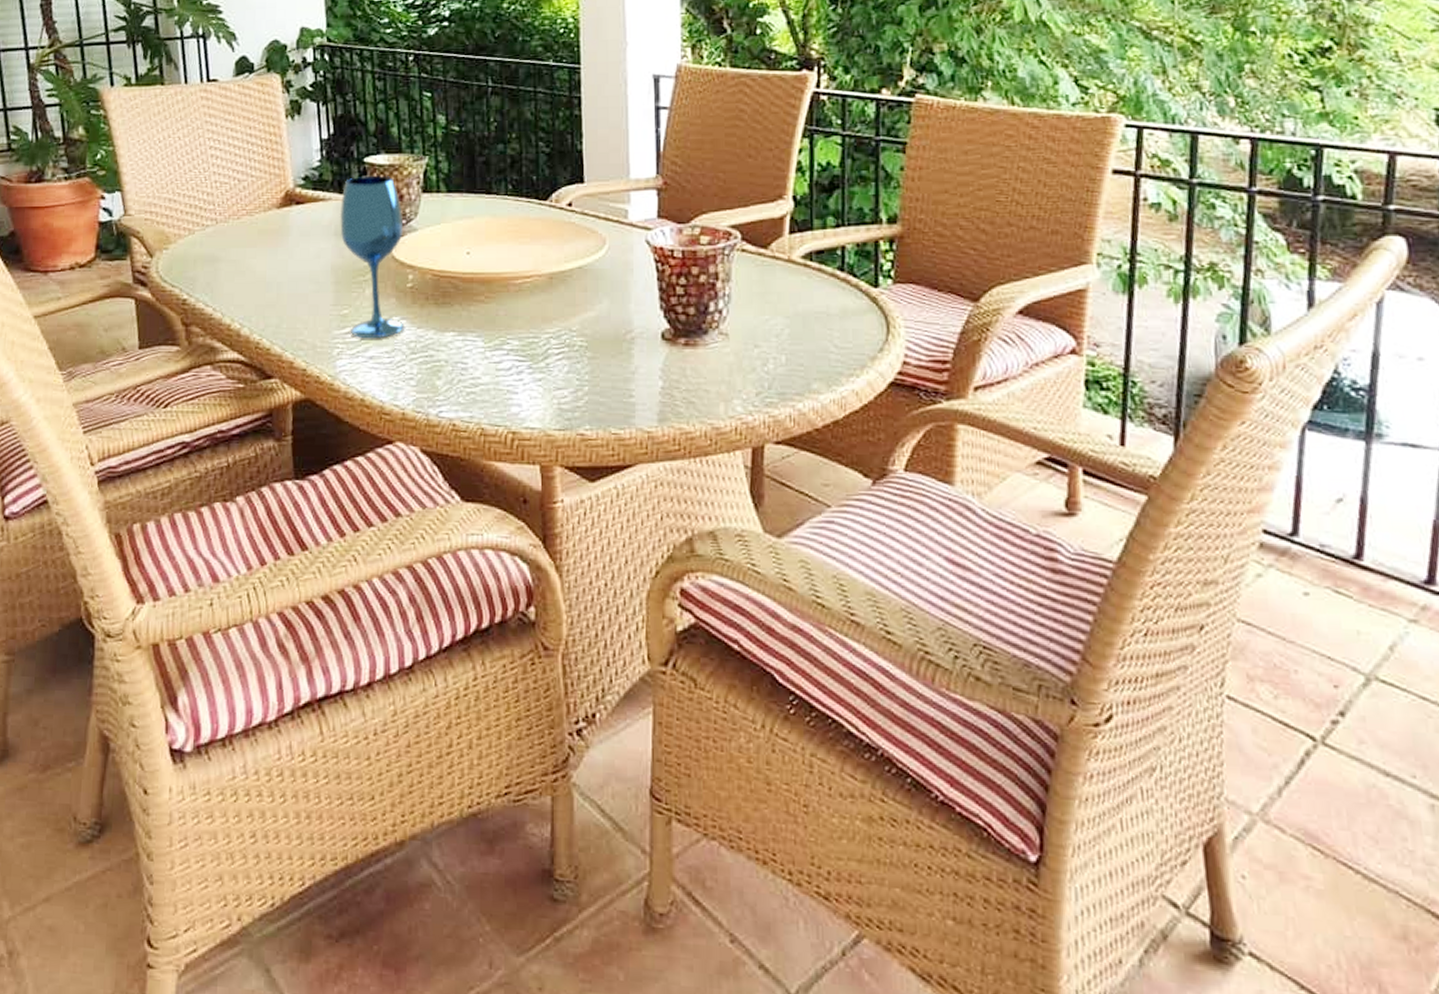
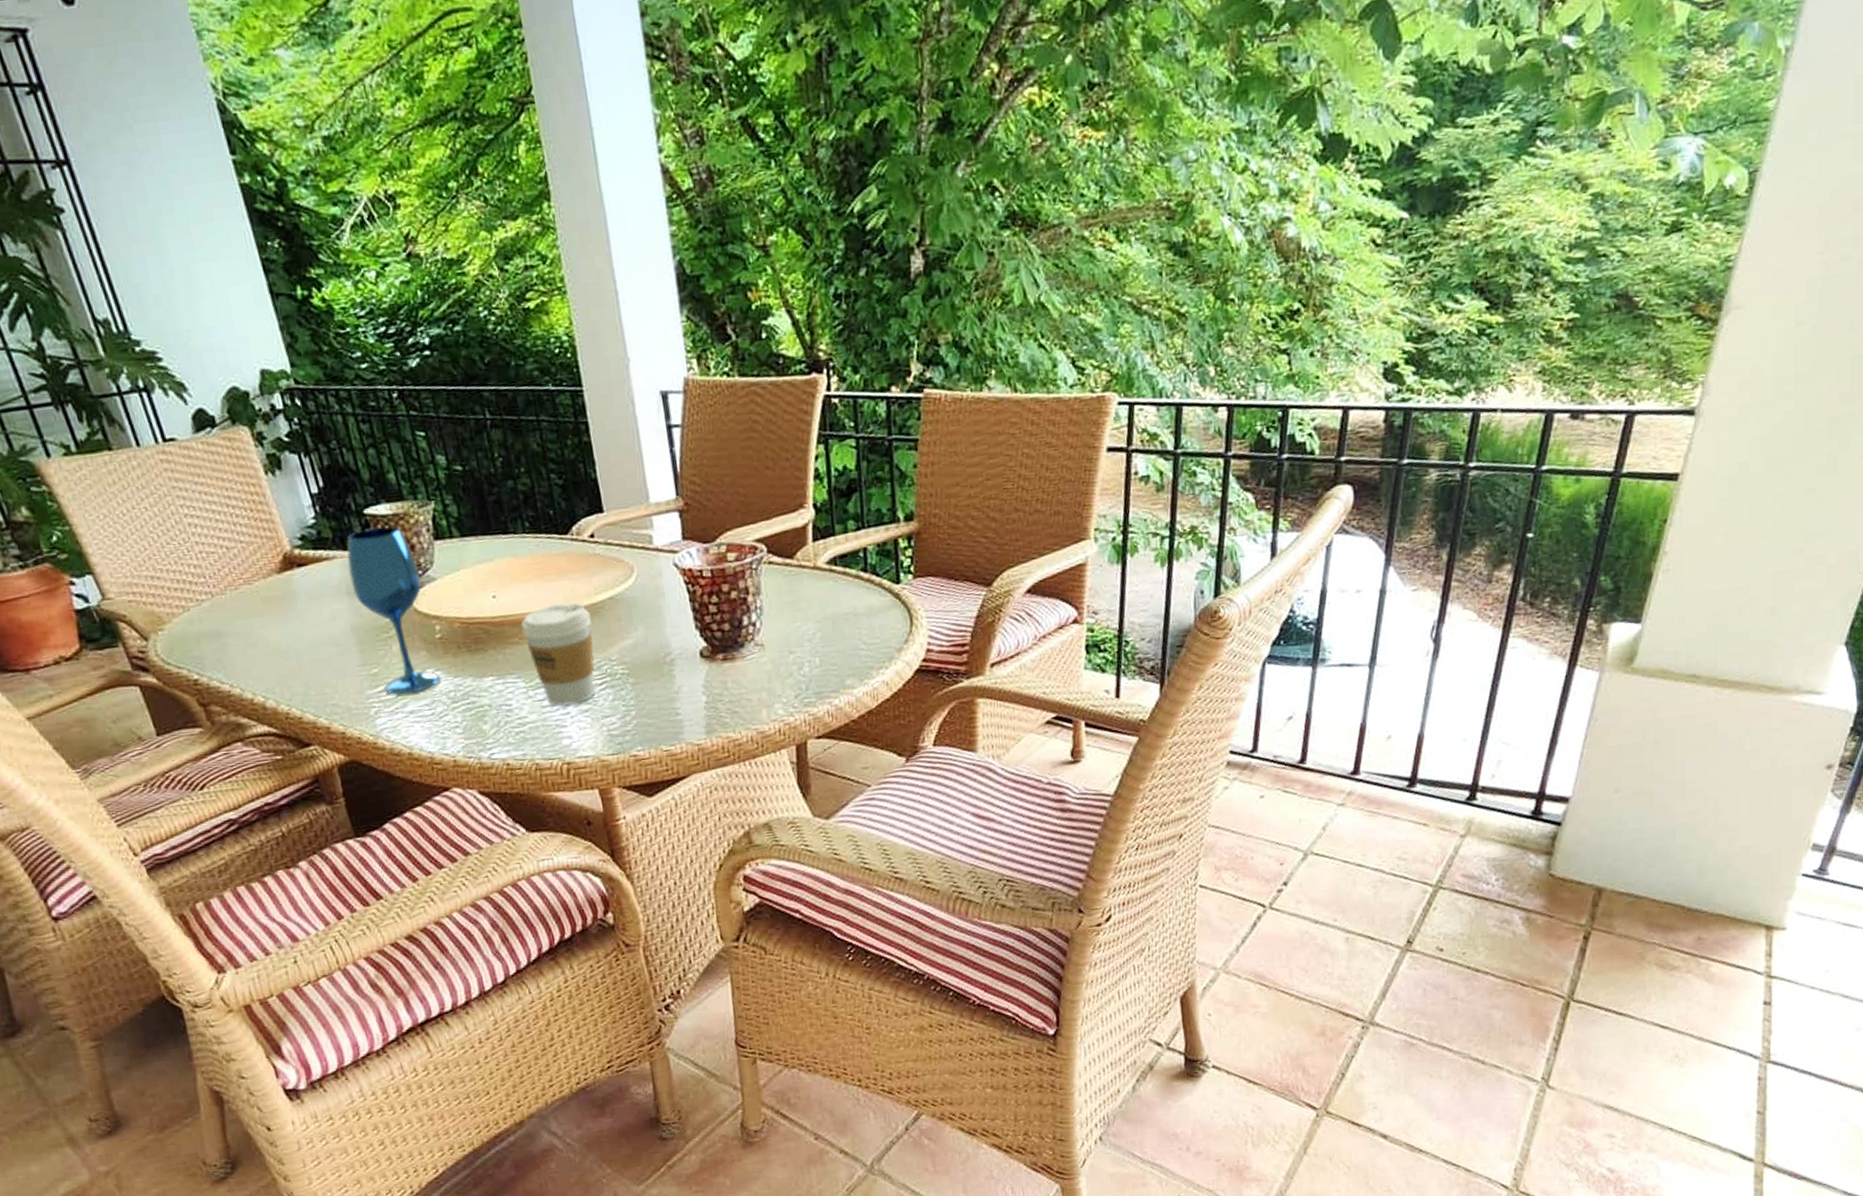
coffee cup: none [489,266,558,371] -> present [520,602,595,706]

